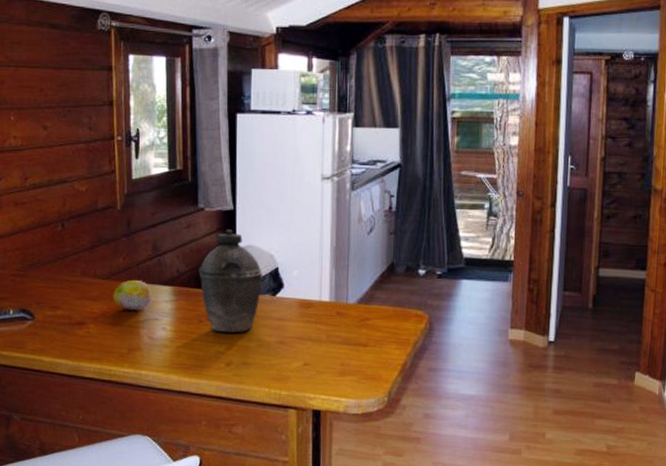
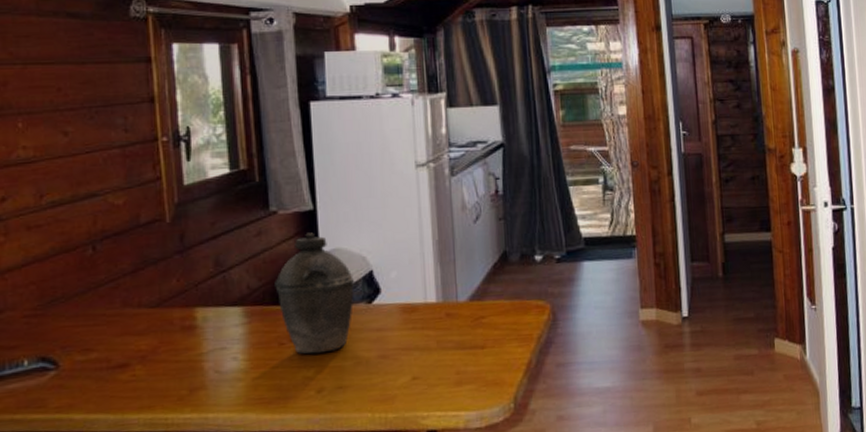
fruit: present [113,279,151,310] -> none [165,303,216,342]

